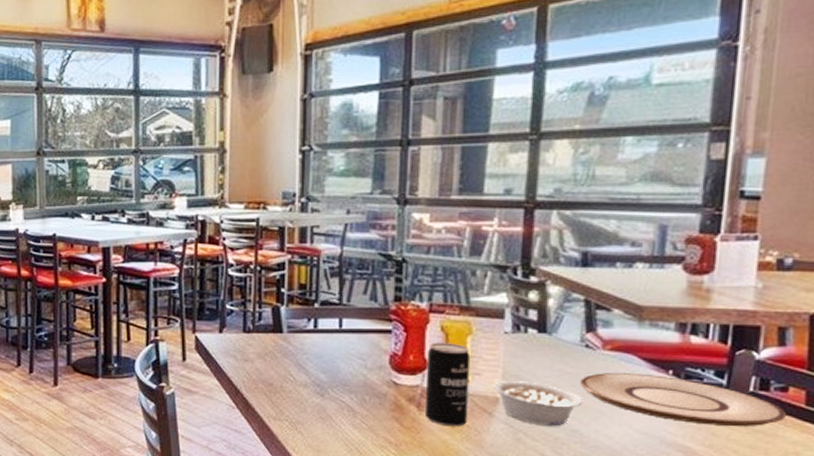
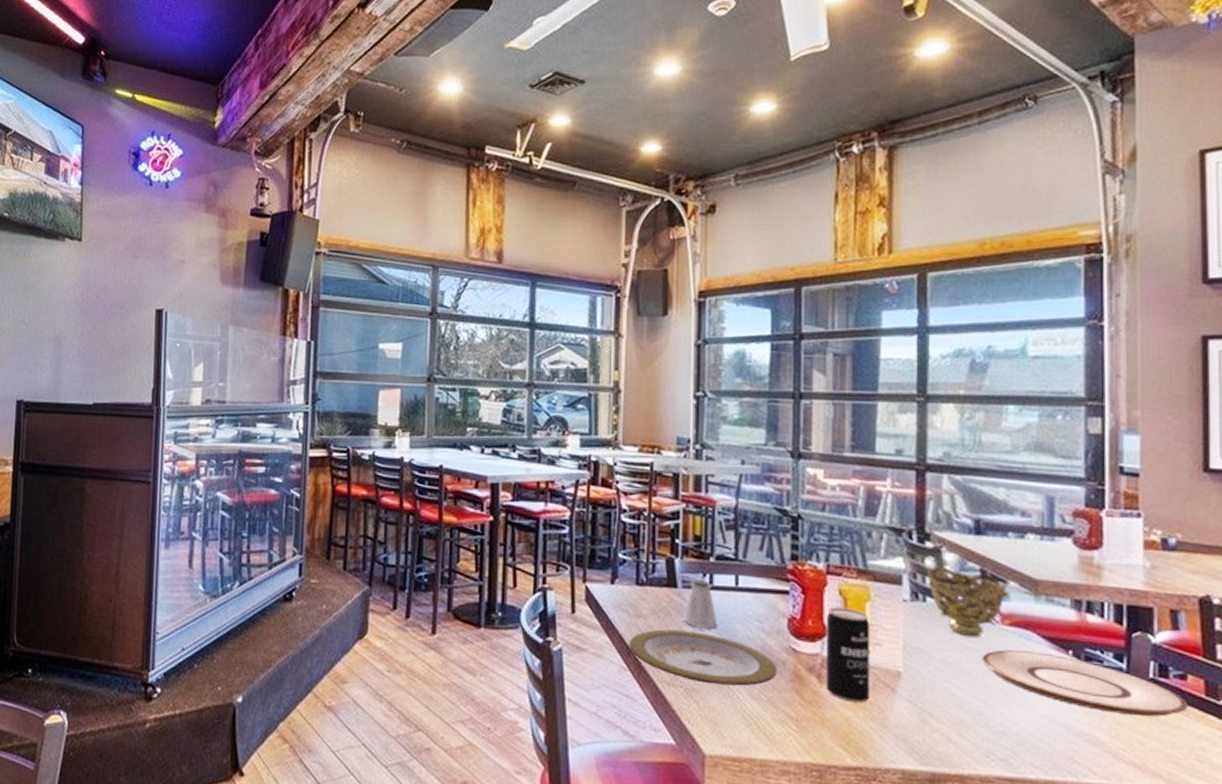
plate: none [237,371,379,417] -> present [629,629,778,686]
saltshaker: none [289,324,322,368] -> present [683,579,718,629]
legume: present [492,381,582,426] -> none [894,653,985,706]
decorative bowl: none [529,300,613,363] -> present [927,568,1010,637]

